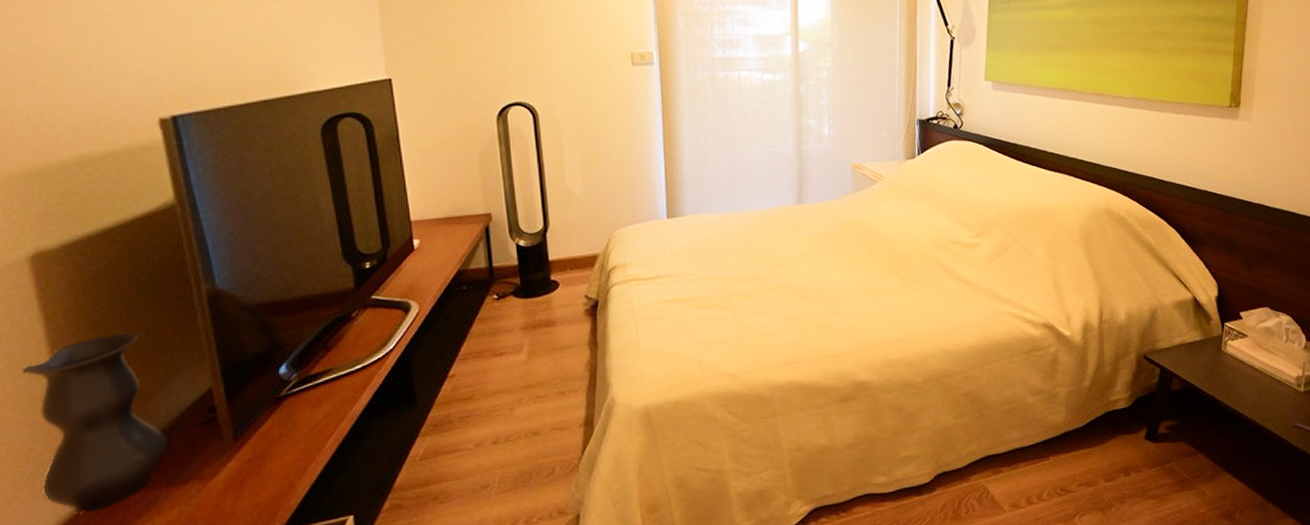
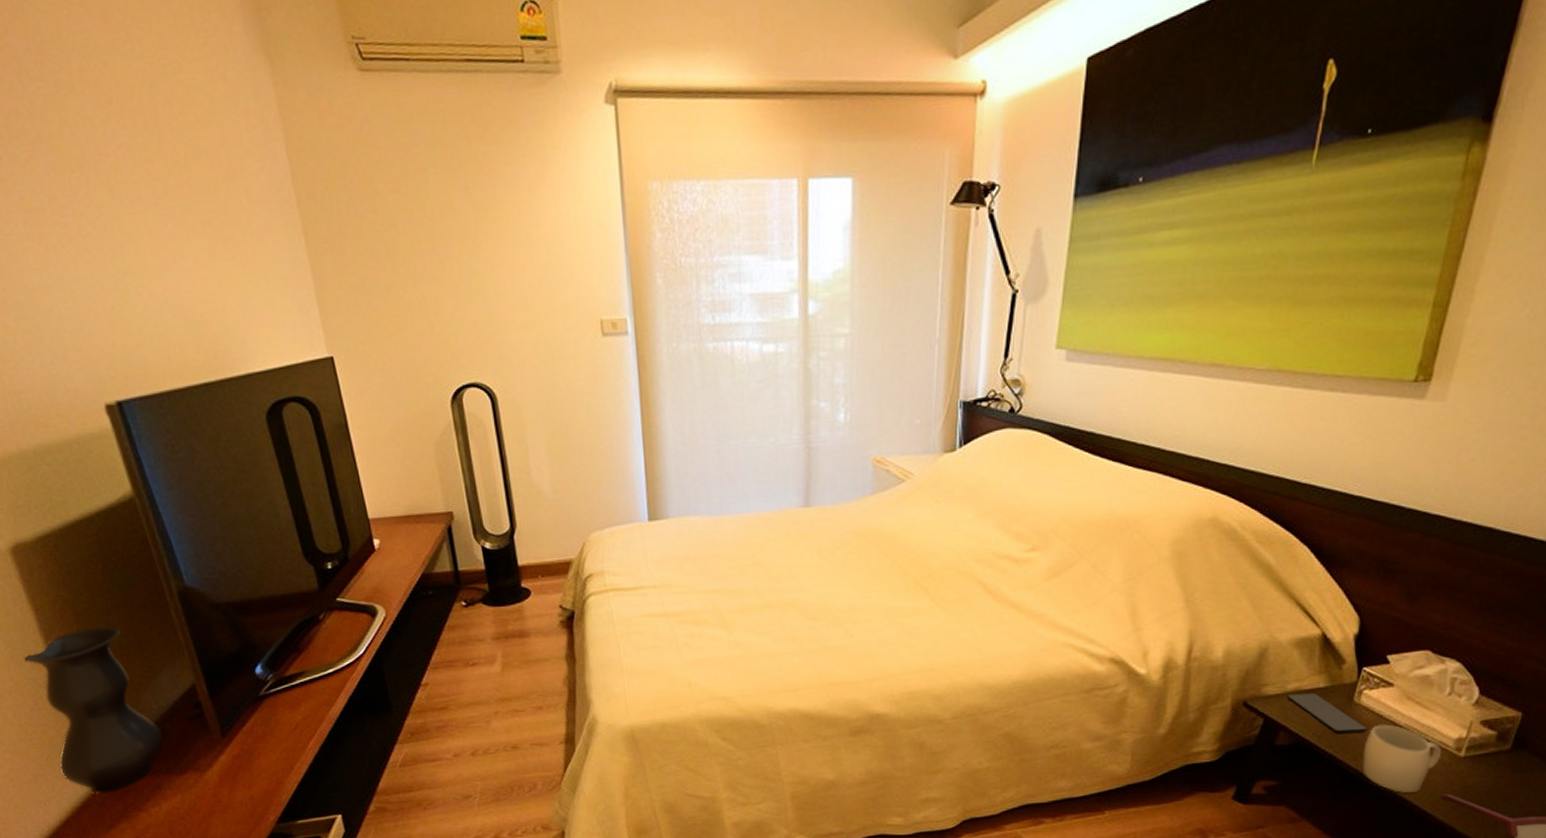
smartphone: none [1175,345,1235,379] -> present [1287,693,1368,734]
mug: none [1233,368,1288,425] -> present [1362,724,1442,794]

